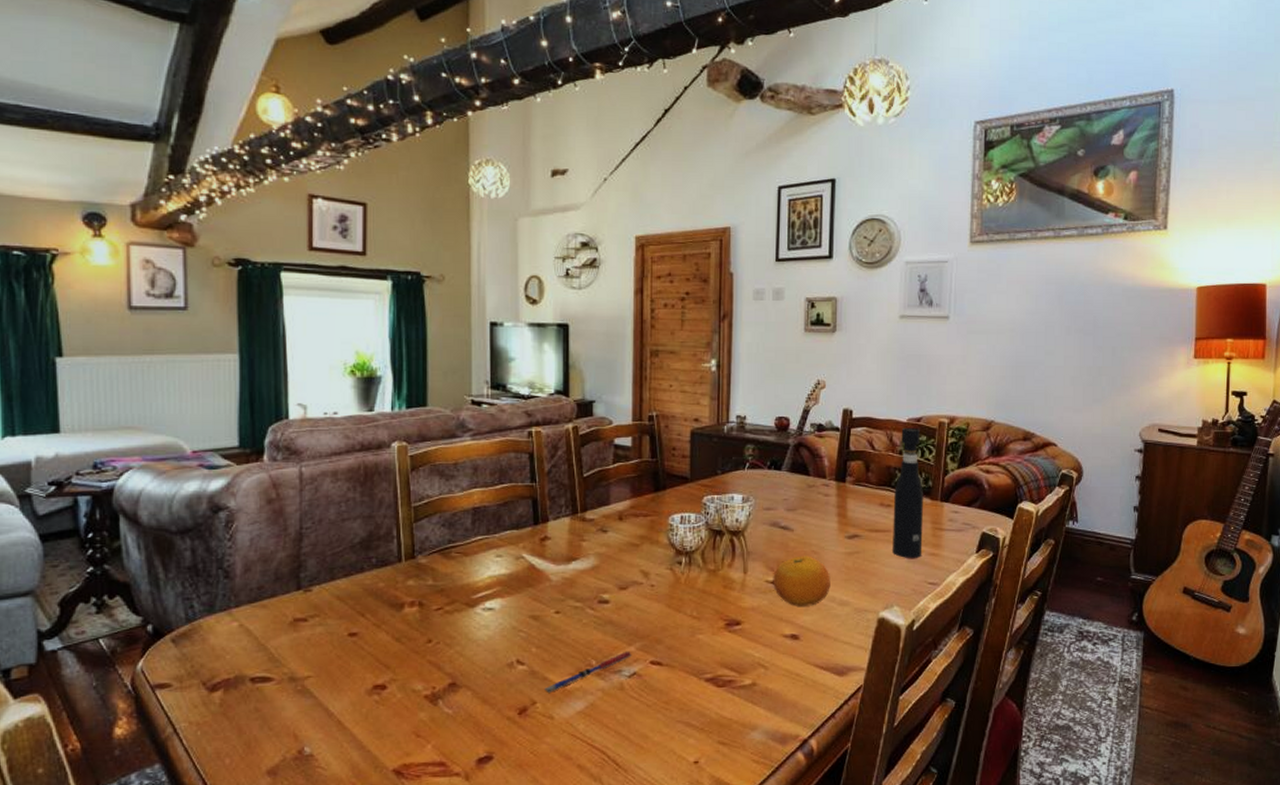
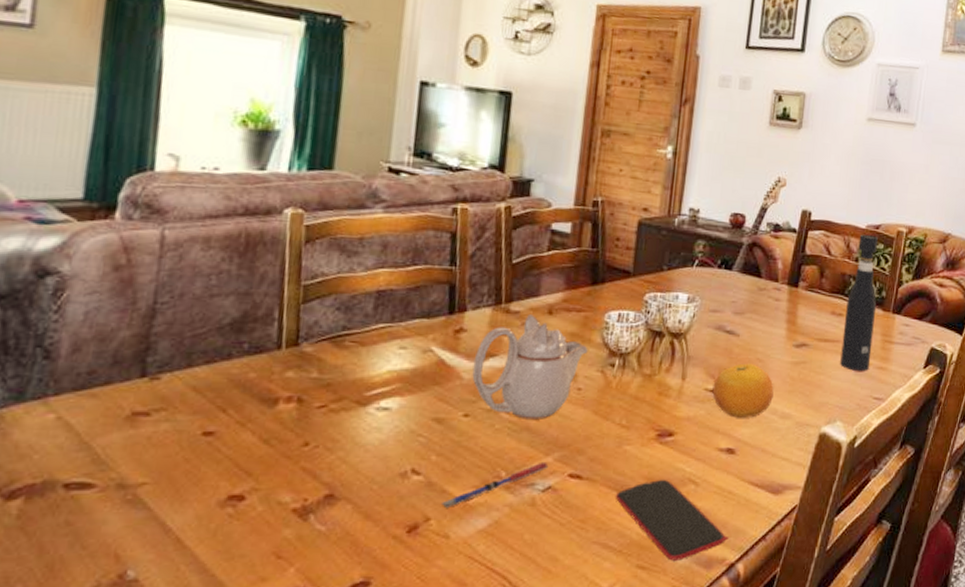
teapot: none [559,521,657,614] -> present [472,314,588,419]
smartphone: none [693,664,800,737] -> present [615,479,729,561]

